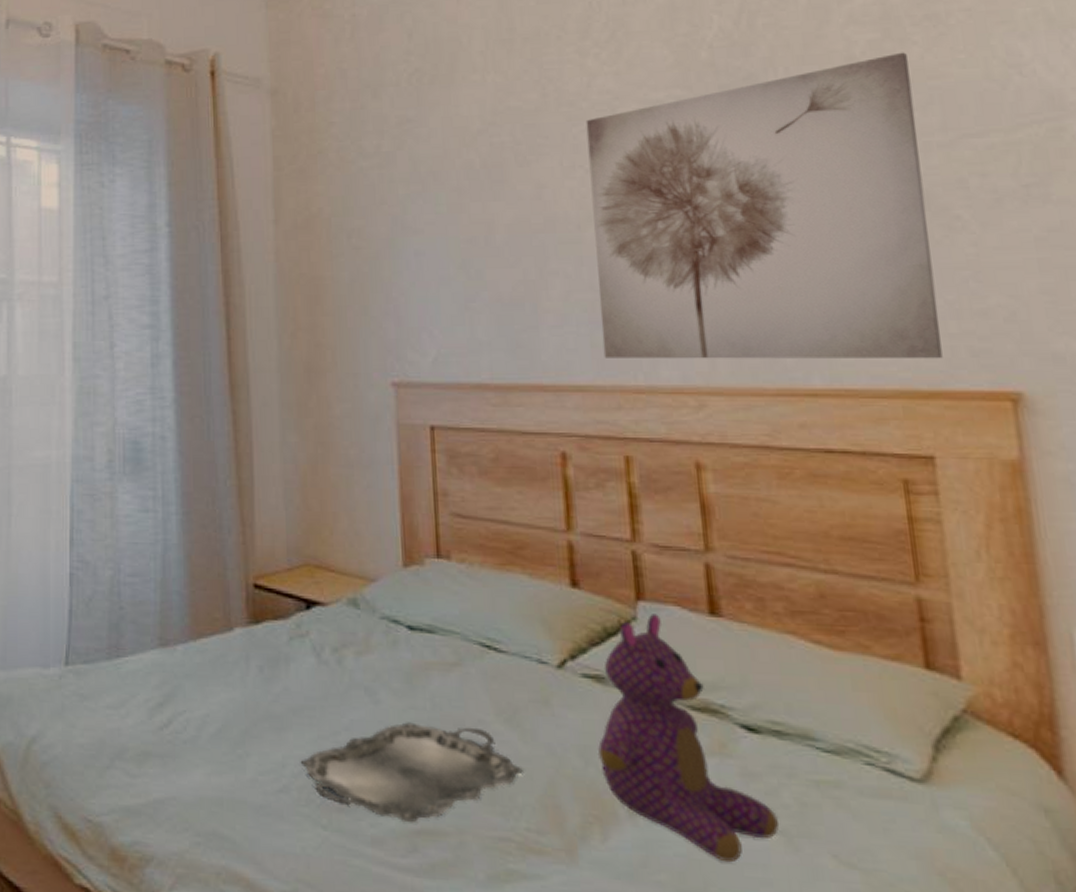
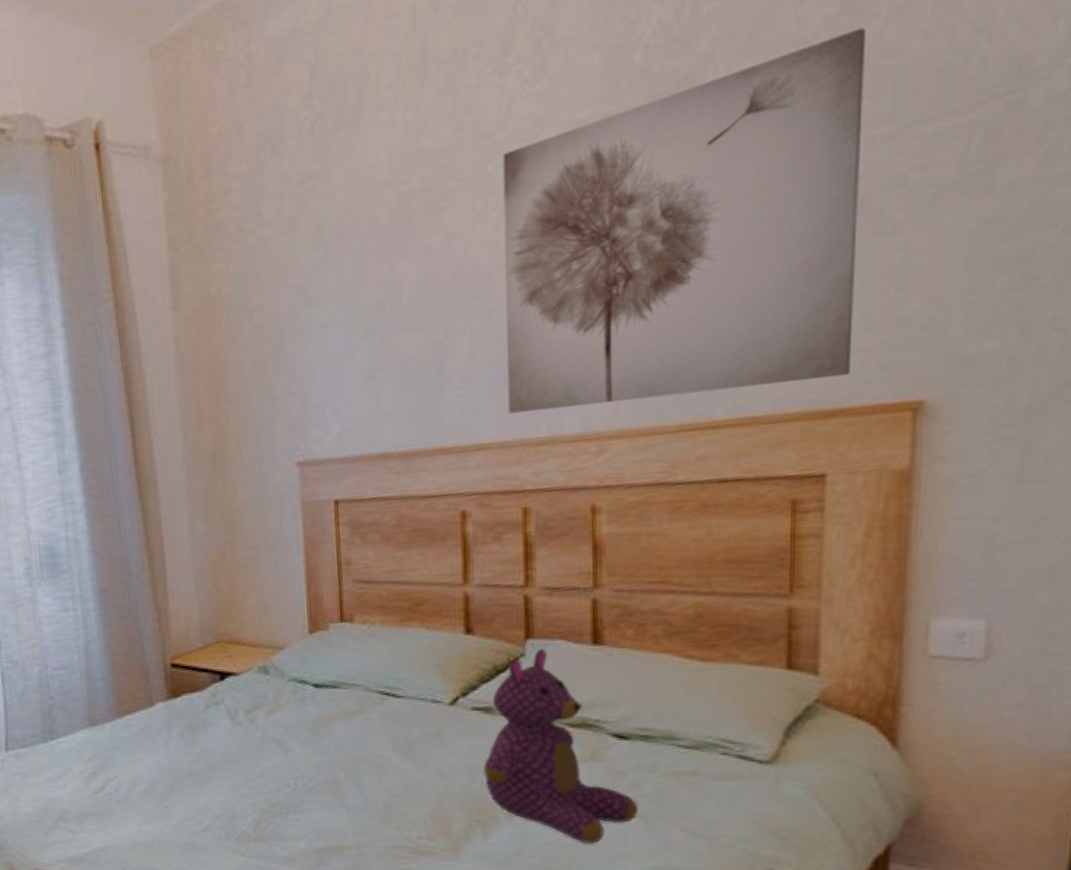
serving tray: present [300,722,523,823] -> none [220,762,416,844]

